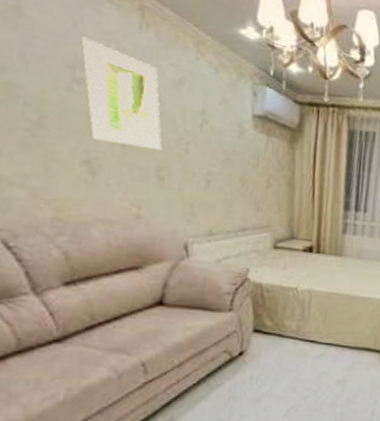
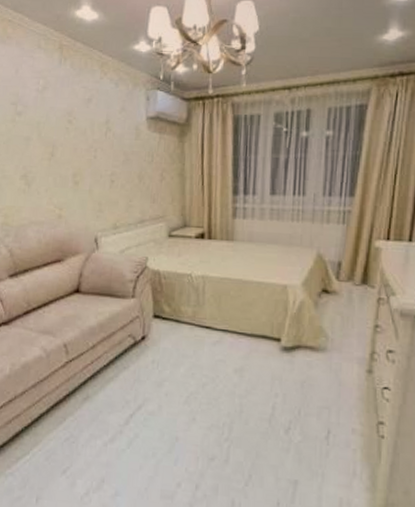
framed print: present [80,36,162,150] -> none [20,79,77,159]

